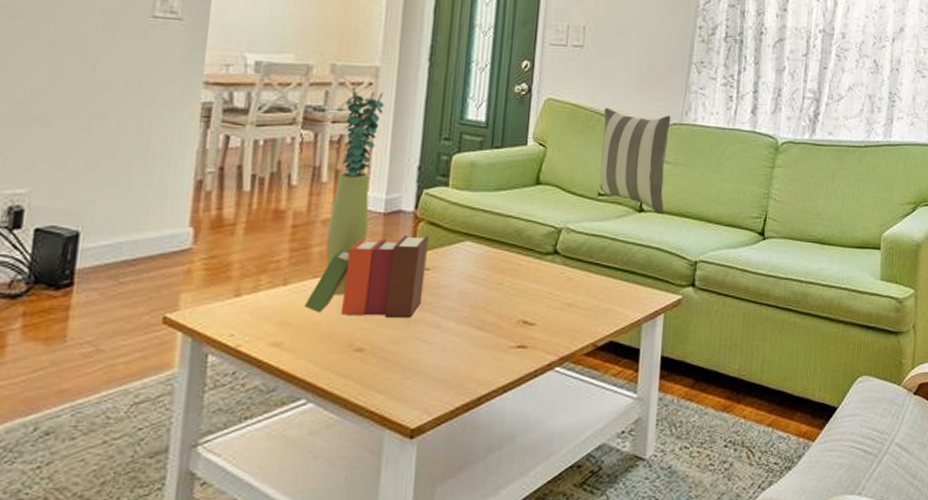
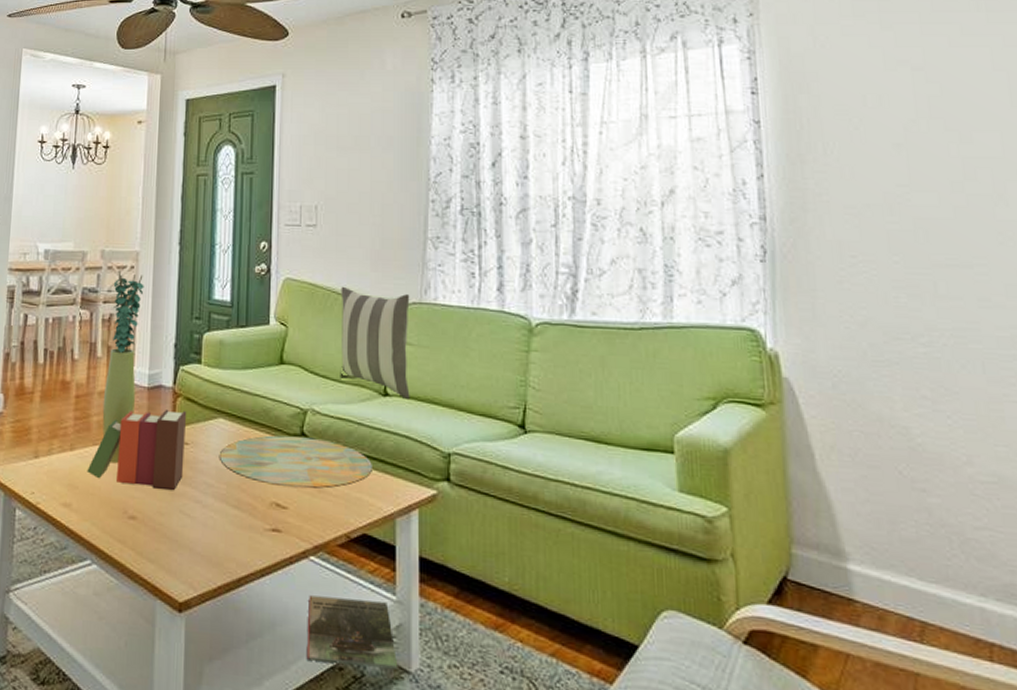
decorative tray: none [465,255,623,305] -> present [220,435,372,489]
magazine: none [545,401,634,464] -> present [306,595,398,669]

